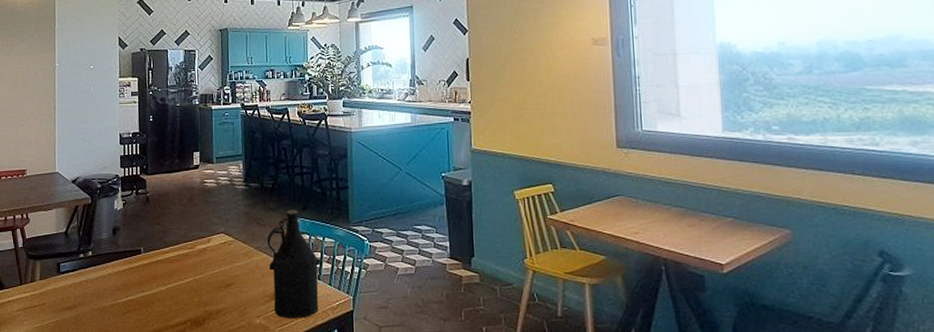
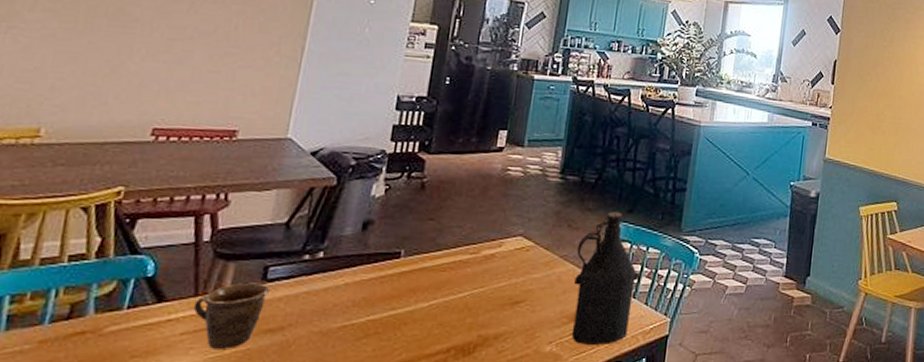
mug: none [21,275,64,321] -> present [193,282,271,349]

